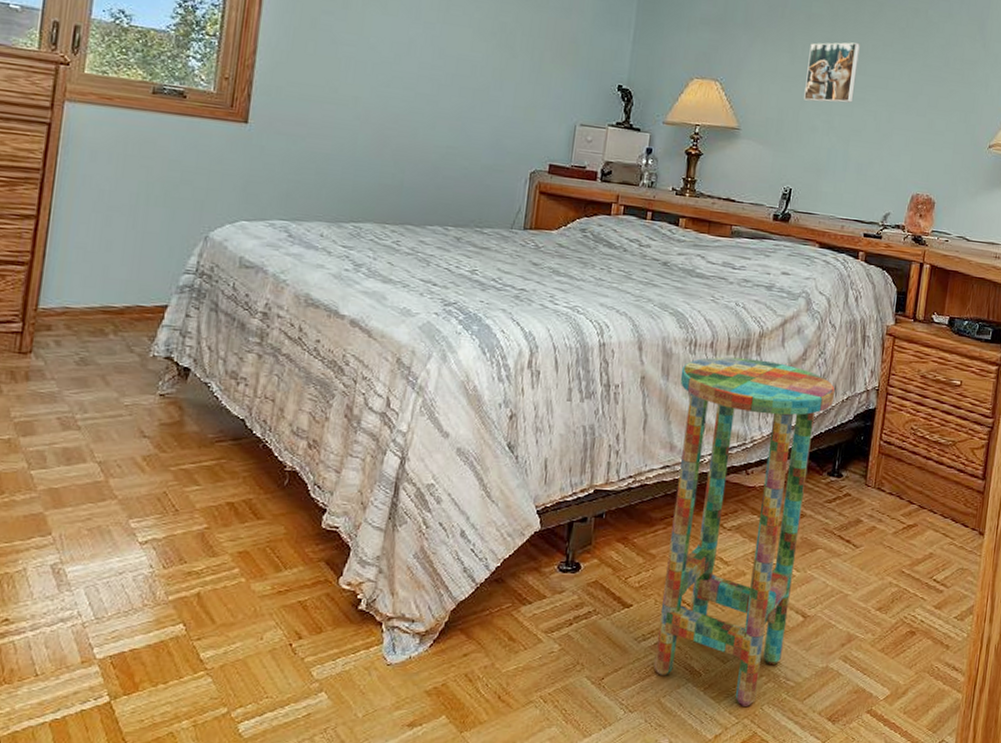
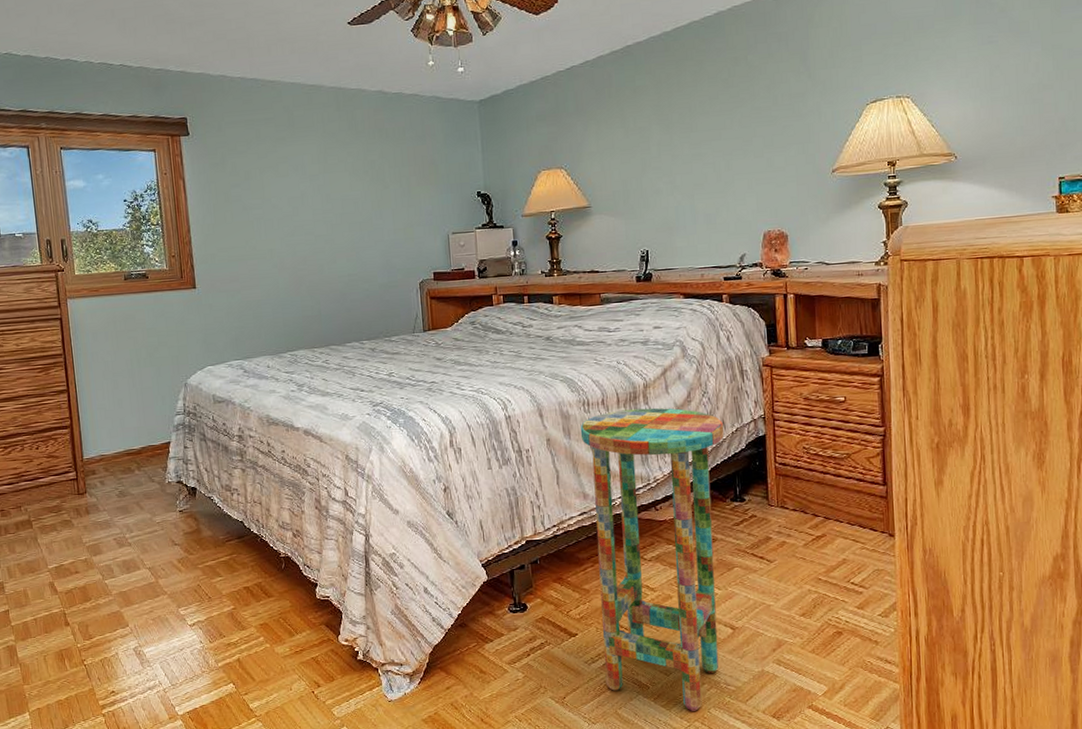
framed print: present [804,42,860,103] -> none [640,102,691,168]

